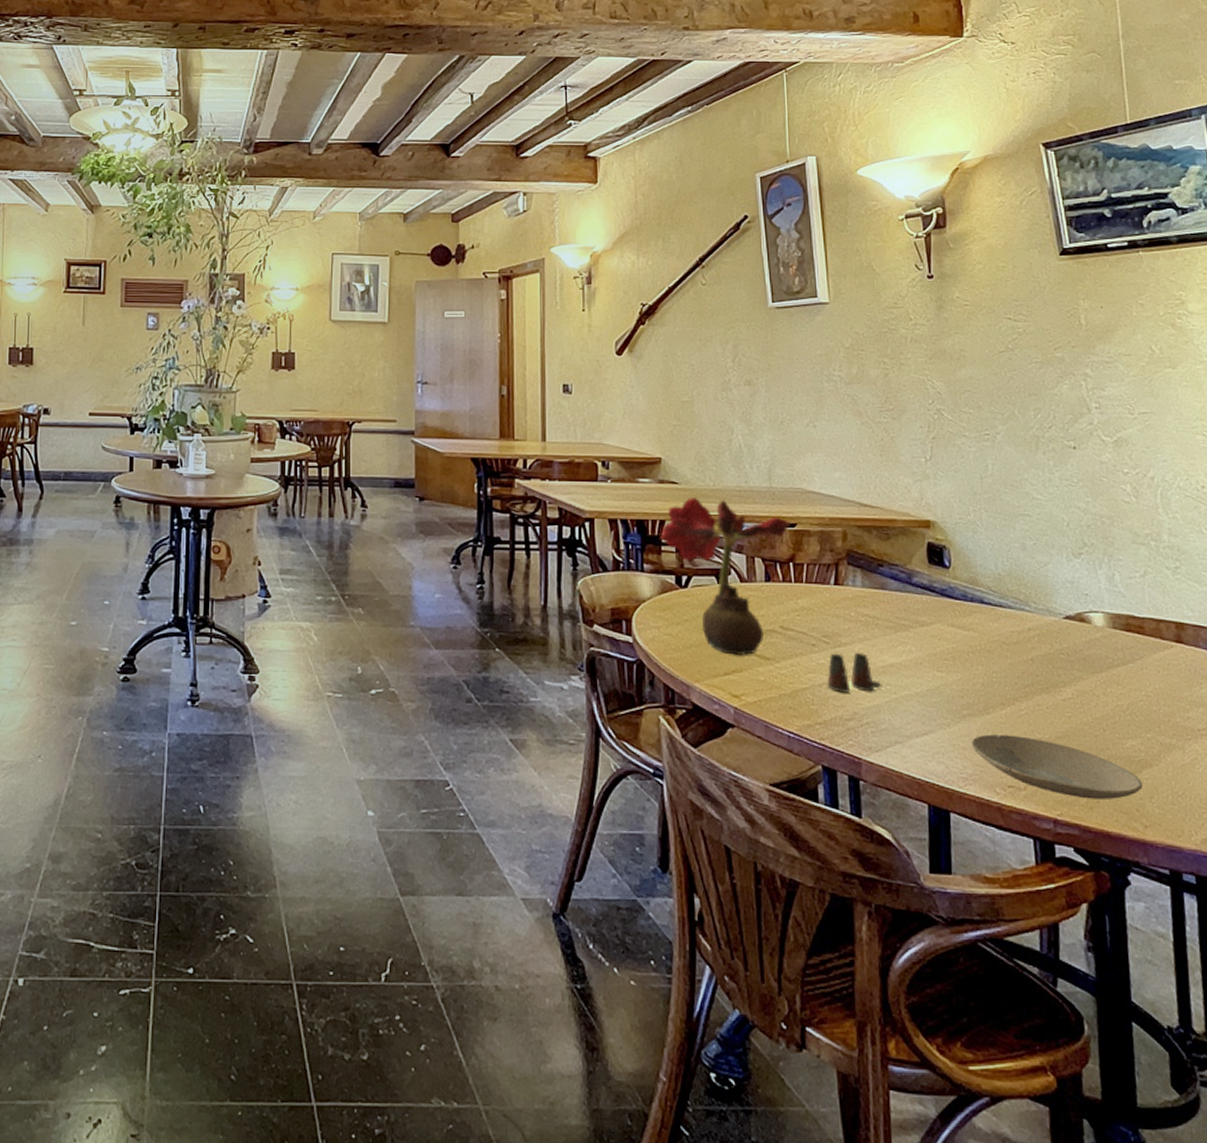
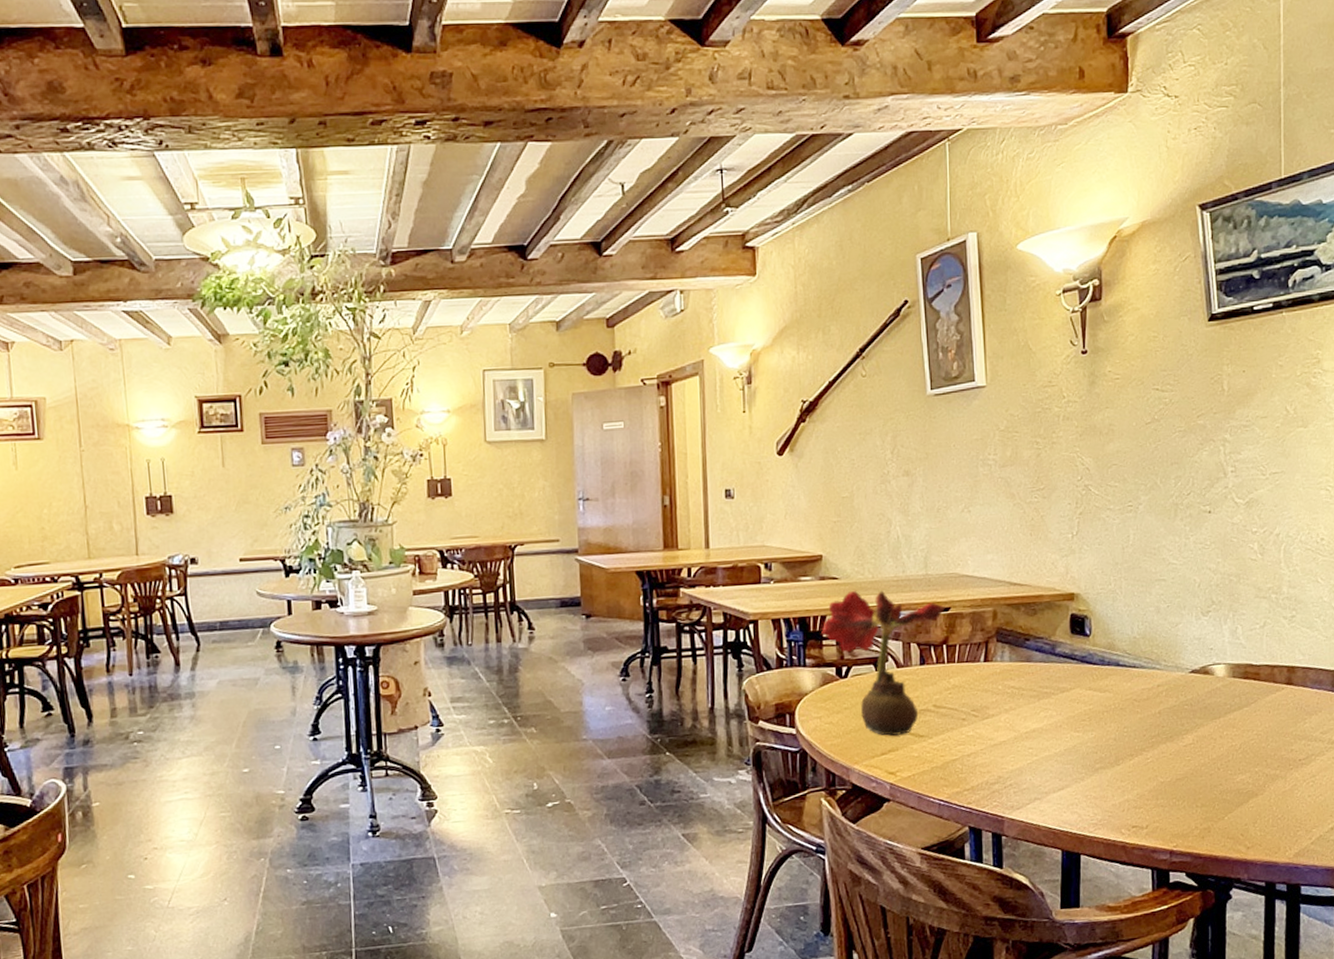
salt shaker: present [827,653,882,693] -> none [975,722,1025,760]
plate: present [971,734,1144,799] -> none [1101,781,1249,830]

